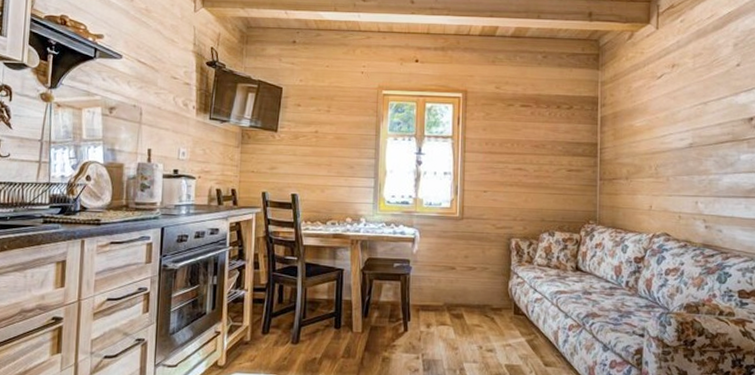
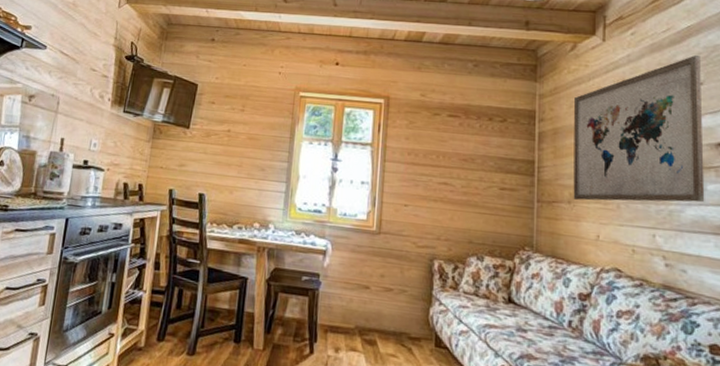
wall art: none [630,38,739,176] -> present [573,54,705,203]

